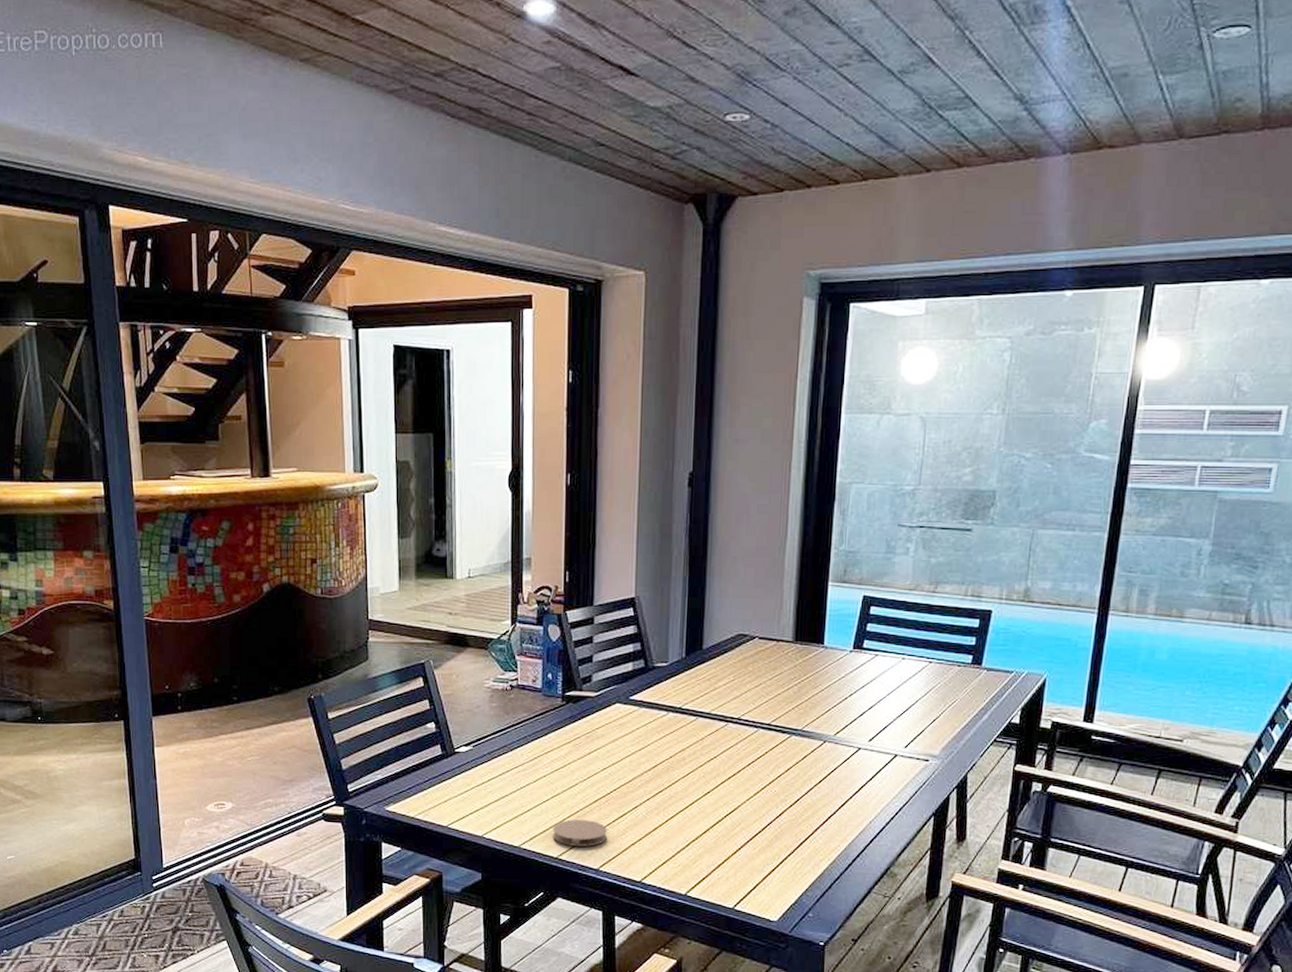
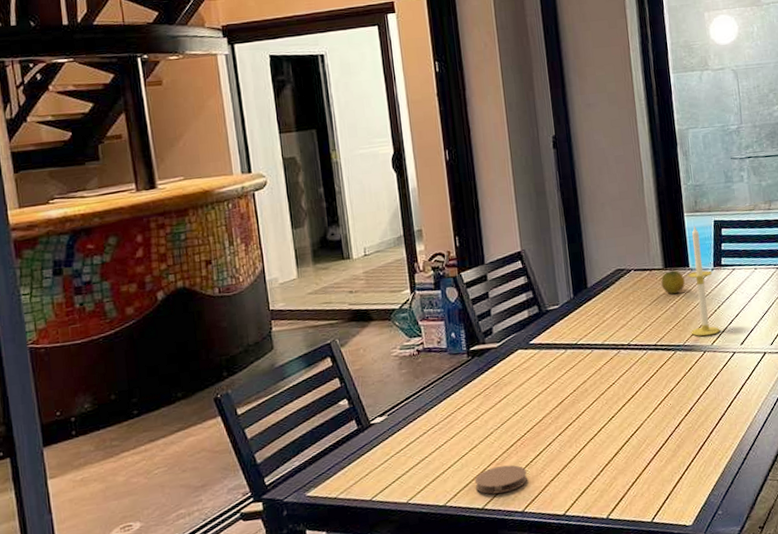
fruit: none [787,645,816,673] -> present [661,270,685,295]
candle: none [812,598,850,725] -> present [687,225,721,336]

